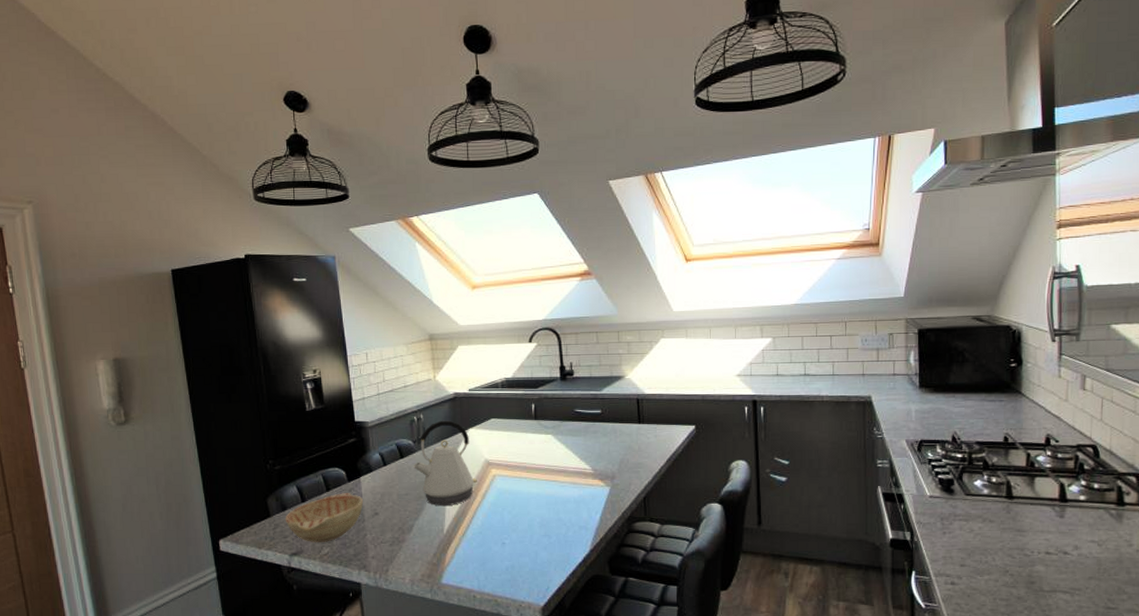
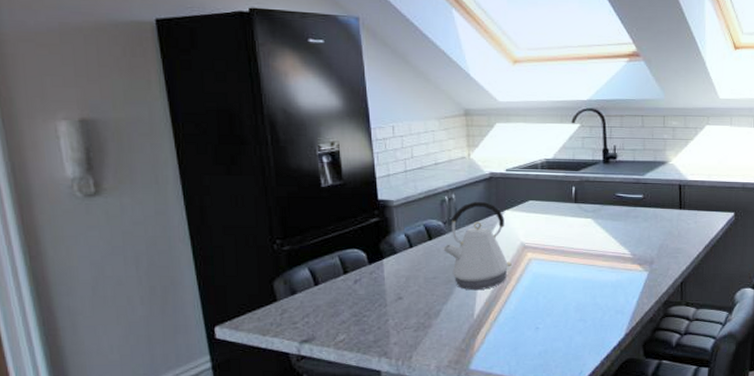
decorative bowl: present [285,493,364,543] -> none [294,276,386,330]

